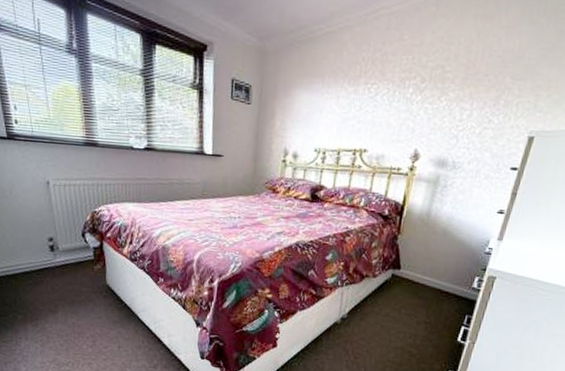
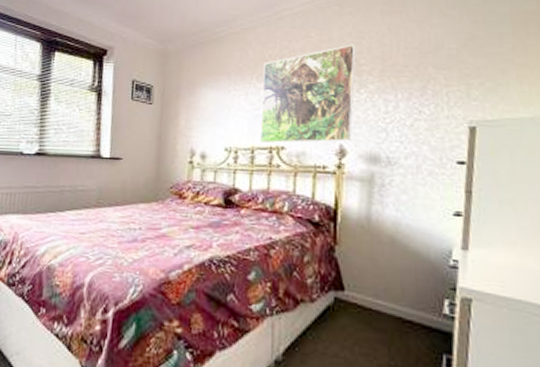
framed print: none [346,49,445,146] -> present [260,44,356,144]

